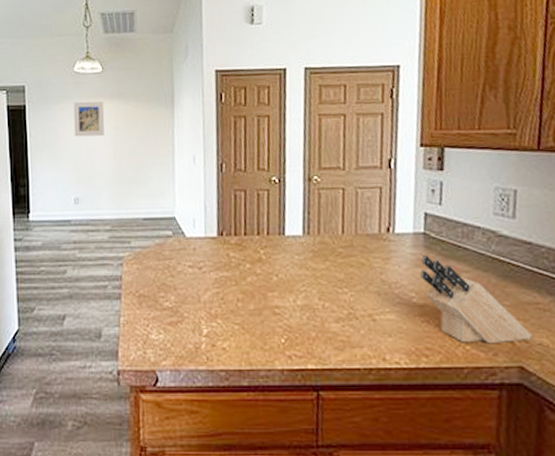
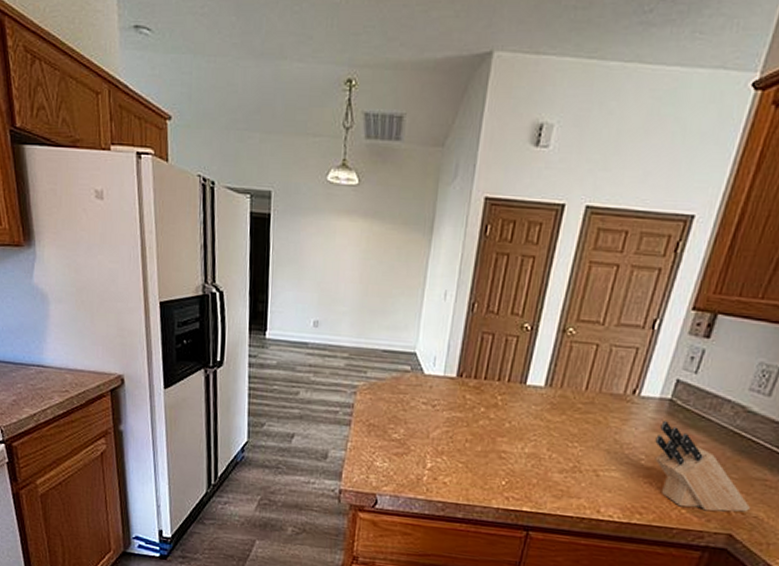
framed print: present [73,101,105,137] -> none [320,216,357,258]

